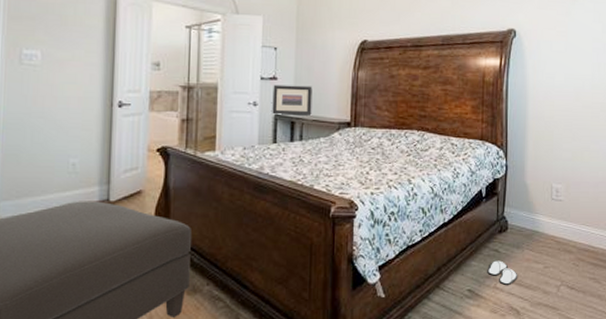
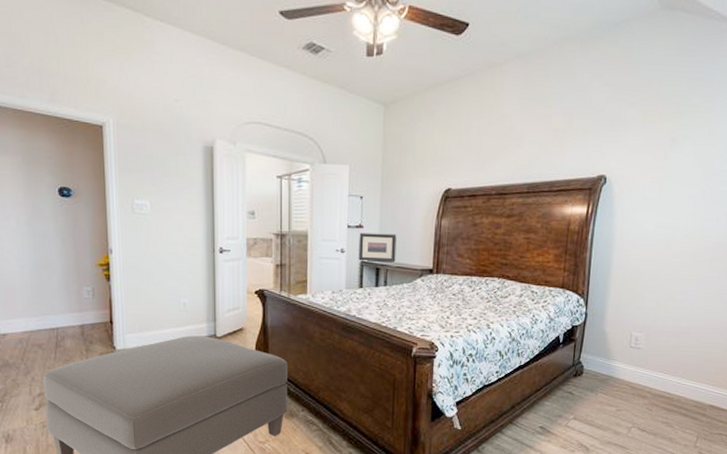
slippers: present [487,260,518,286] -> none [559,402,590,425]

